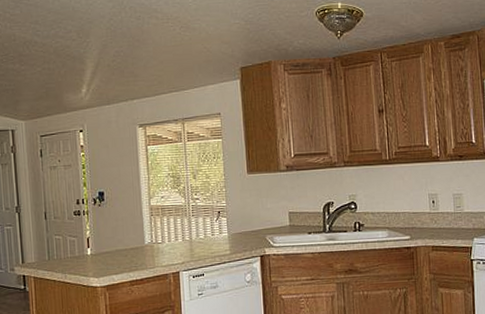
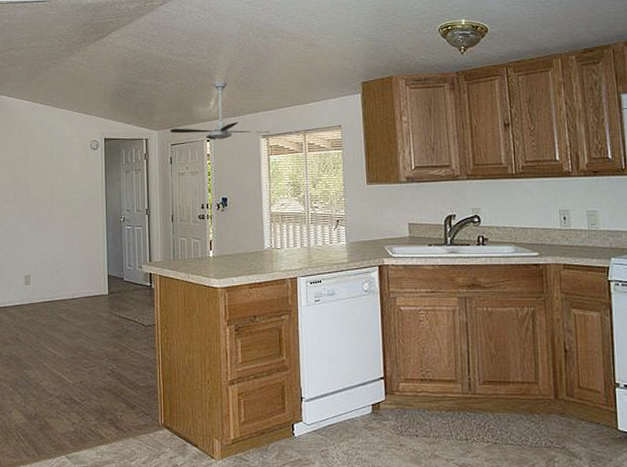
ceiling fan: none [39,65,147,131] -> present [170,81,270,140]

